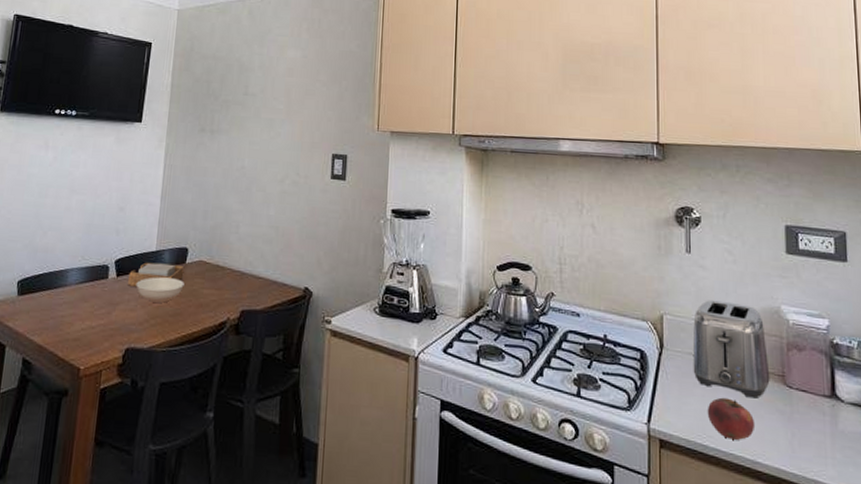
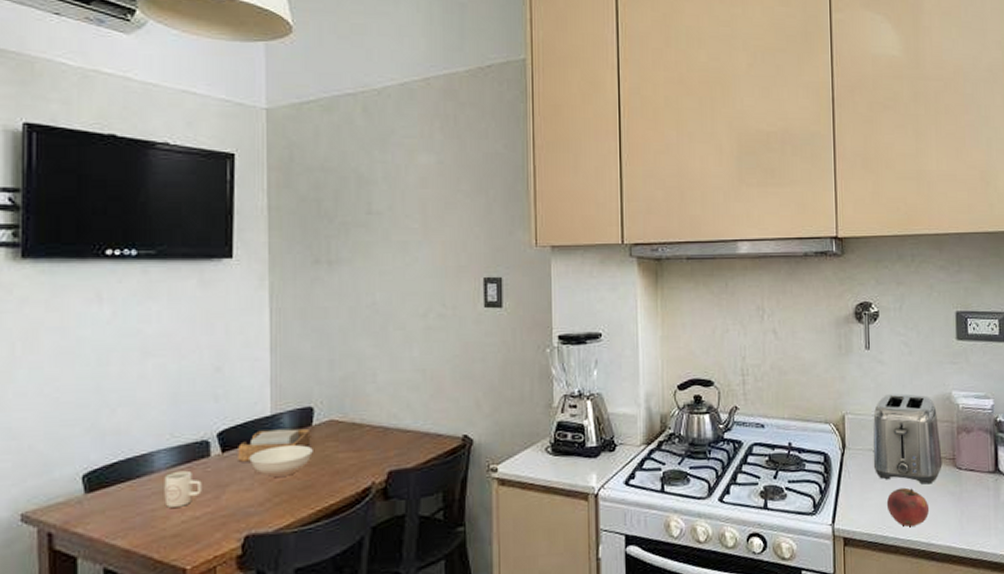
mug: none [71,287,100,317] -> present [164,470,203,508]

